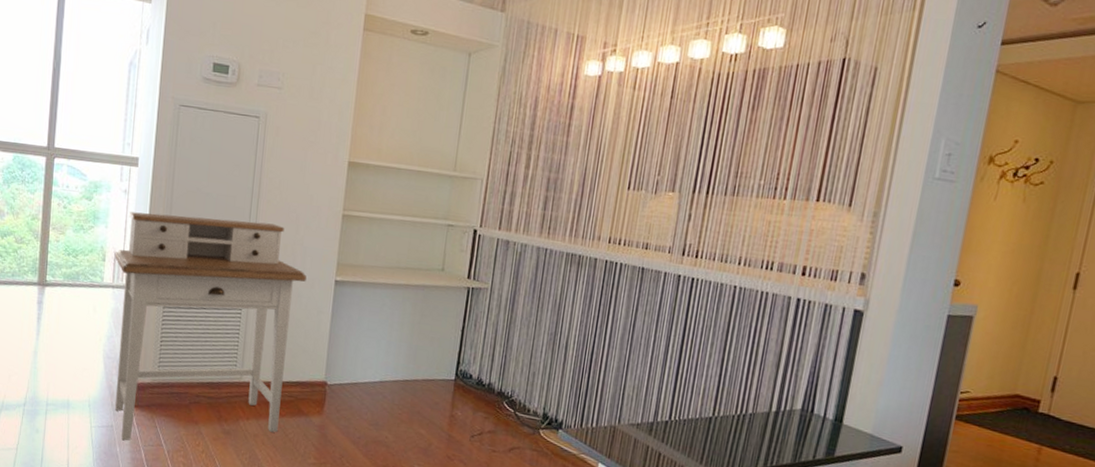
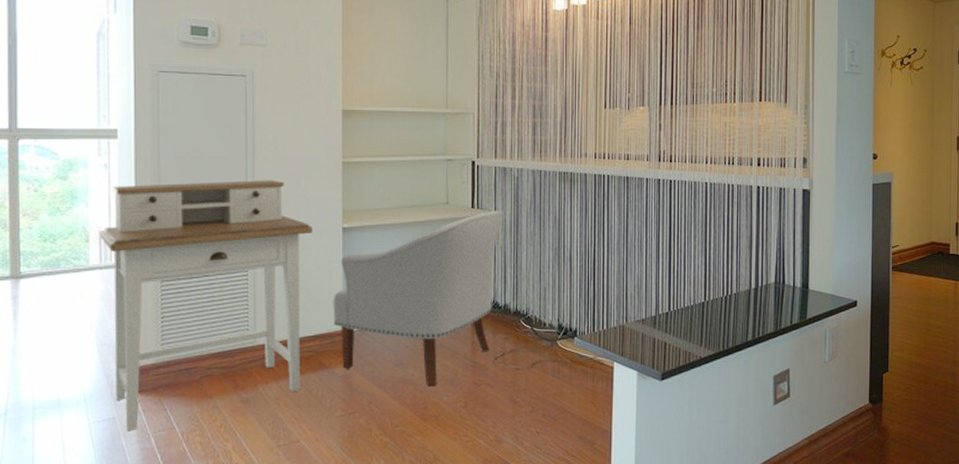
chair: none [316,284,500,452] -> present [333,211,503,387]

